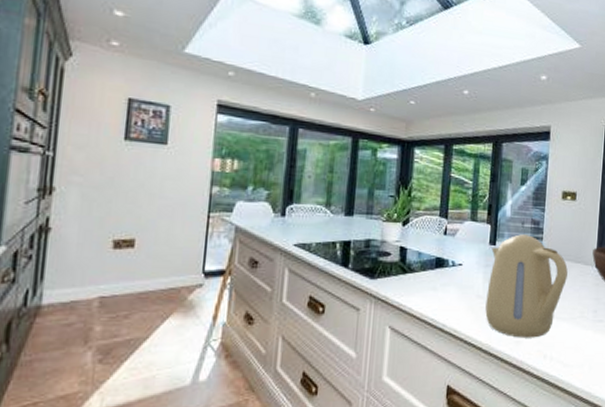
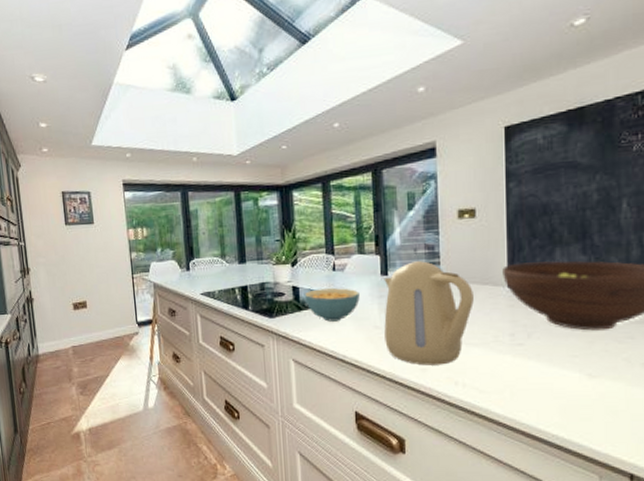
cereal bowl: none [411,252,467,288] -> present [304,288,360,322]

